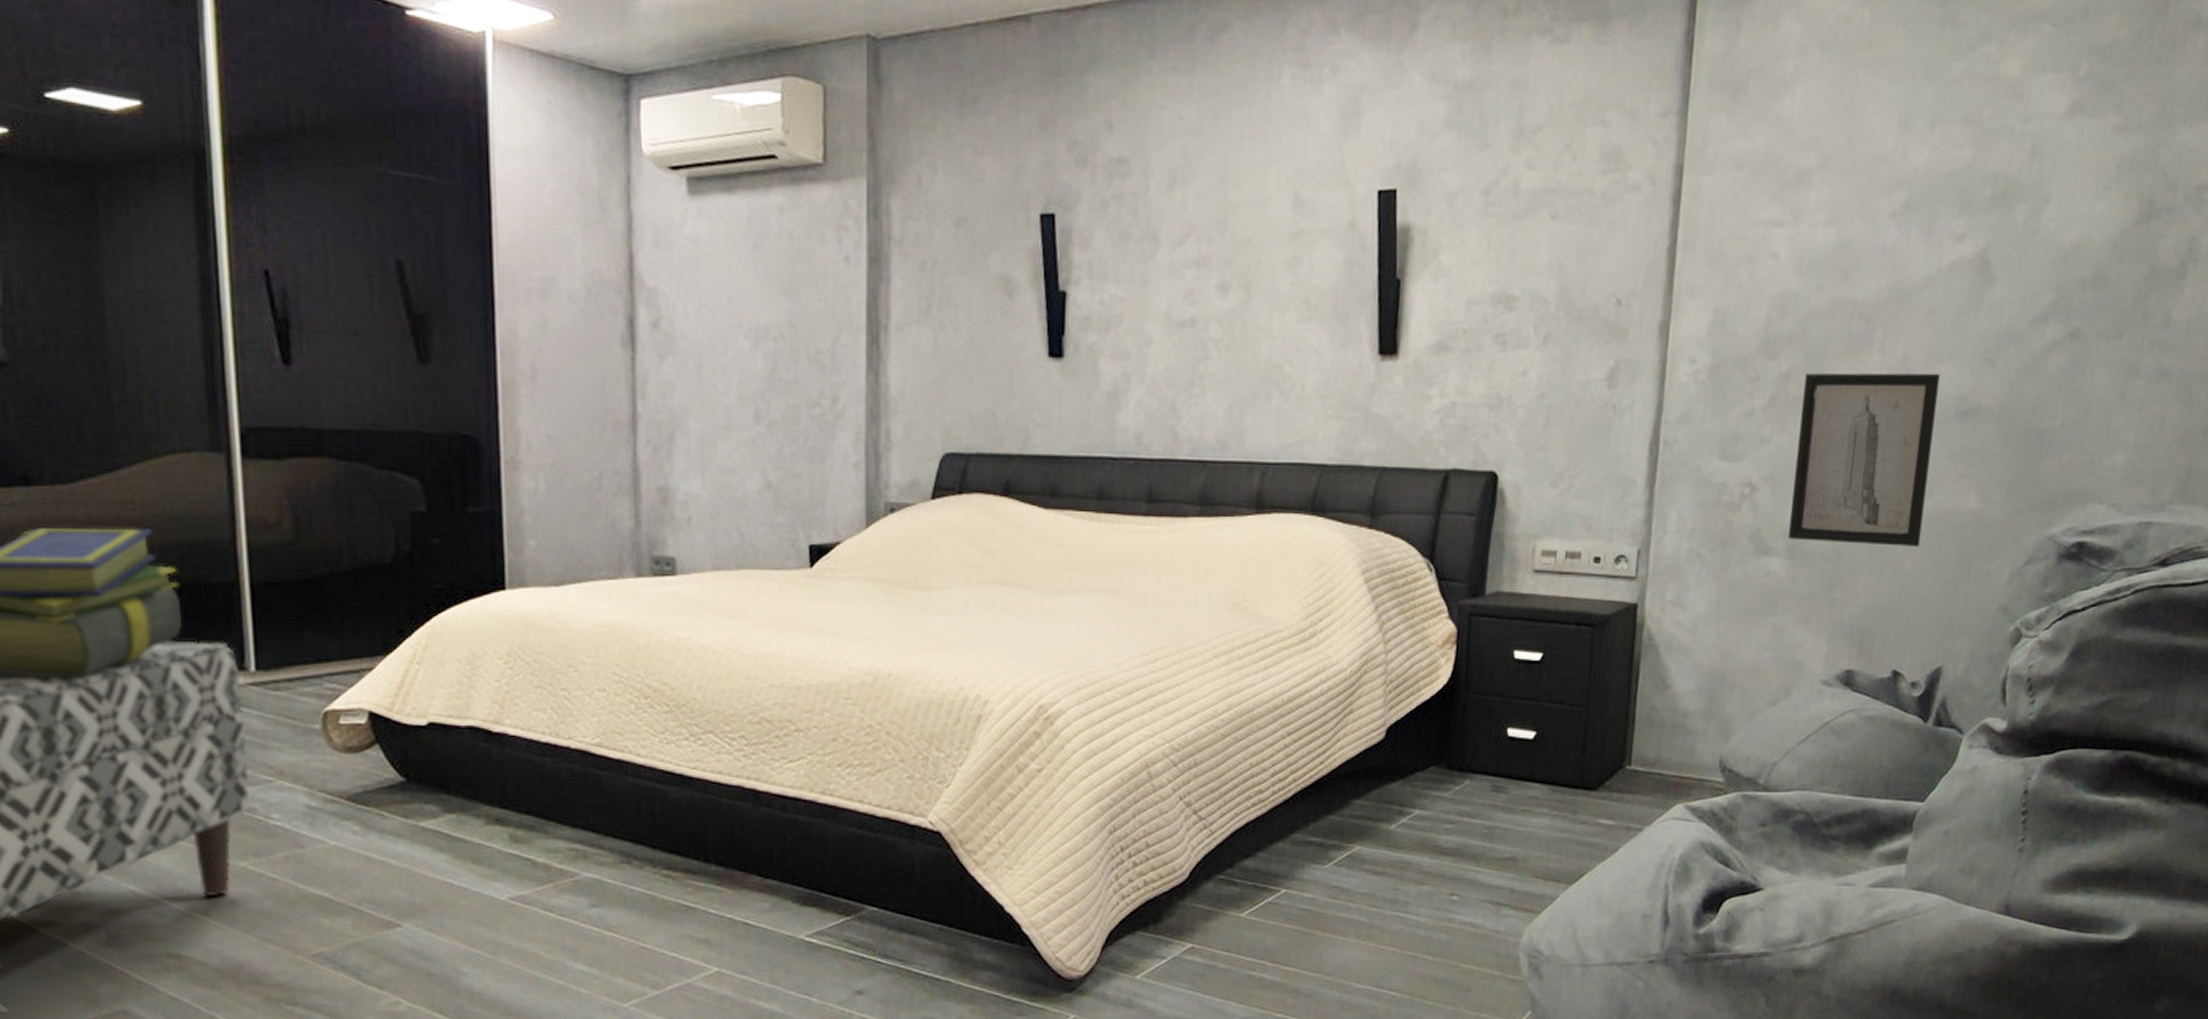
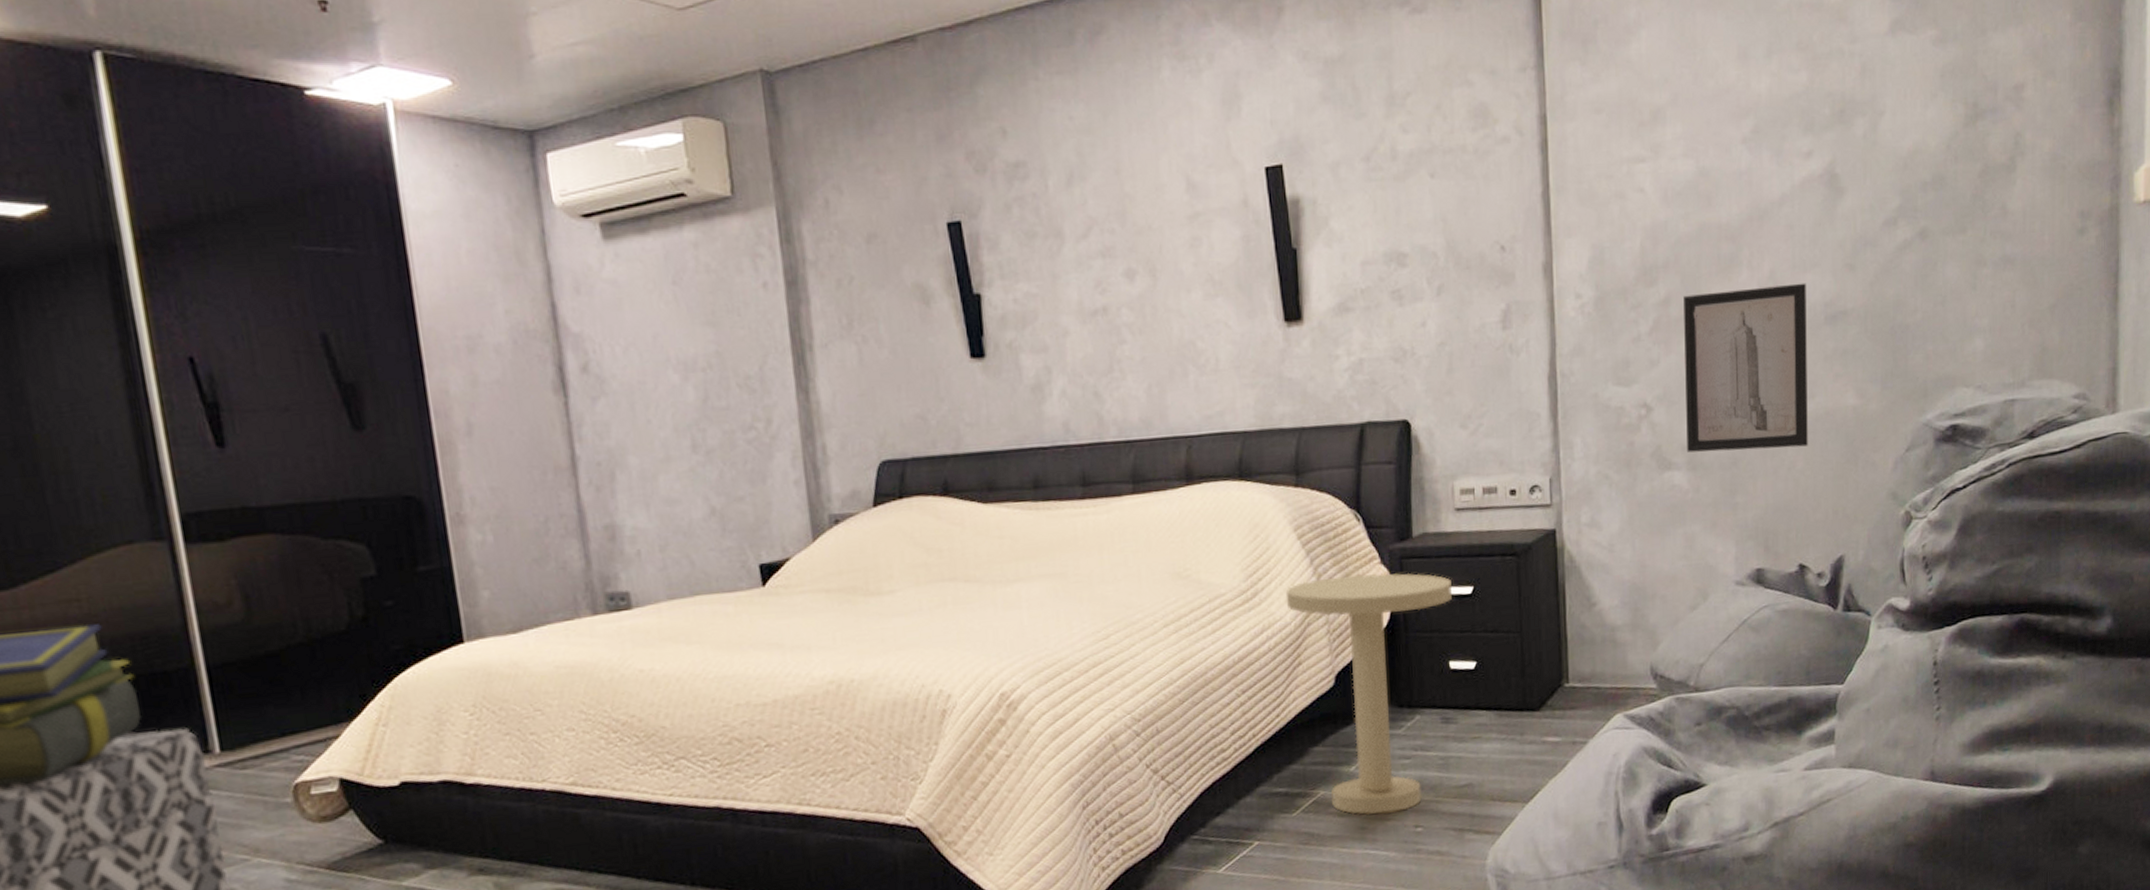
side table: none [1344,626,1520,877] -> present [1285,573,1452,815]

